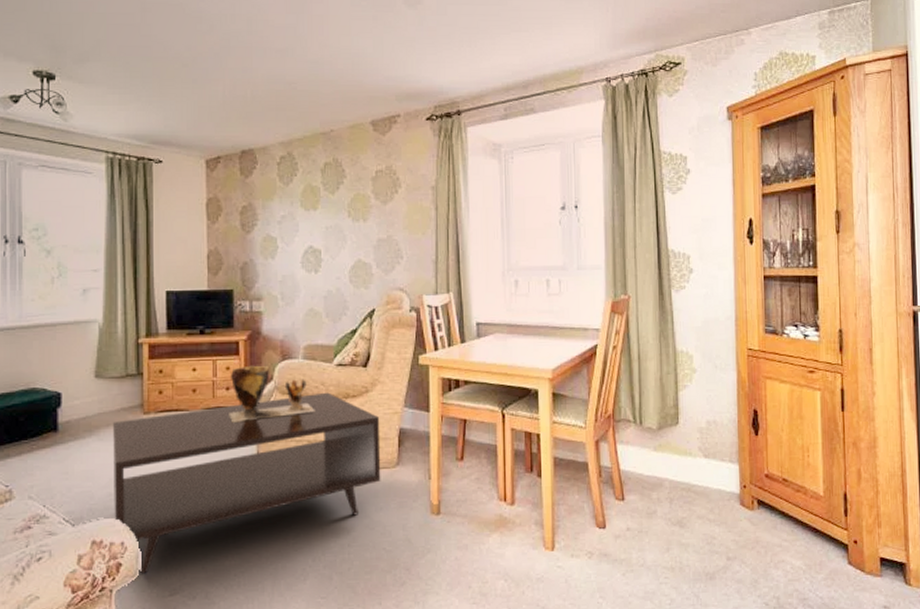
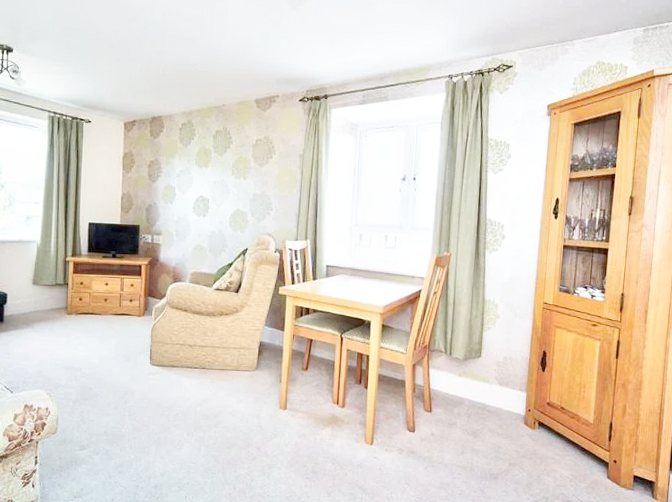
coffee table: present [113,392,381,574] -> none [42,309,246,433]
clay pot: present [229,365,315,423] -> none [131,284,196,327]

